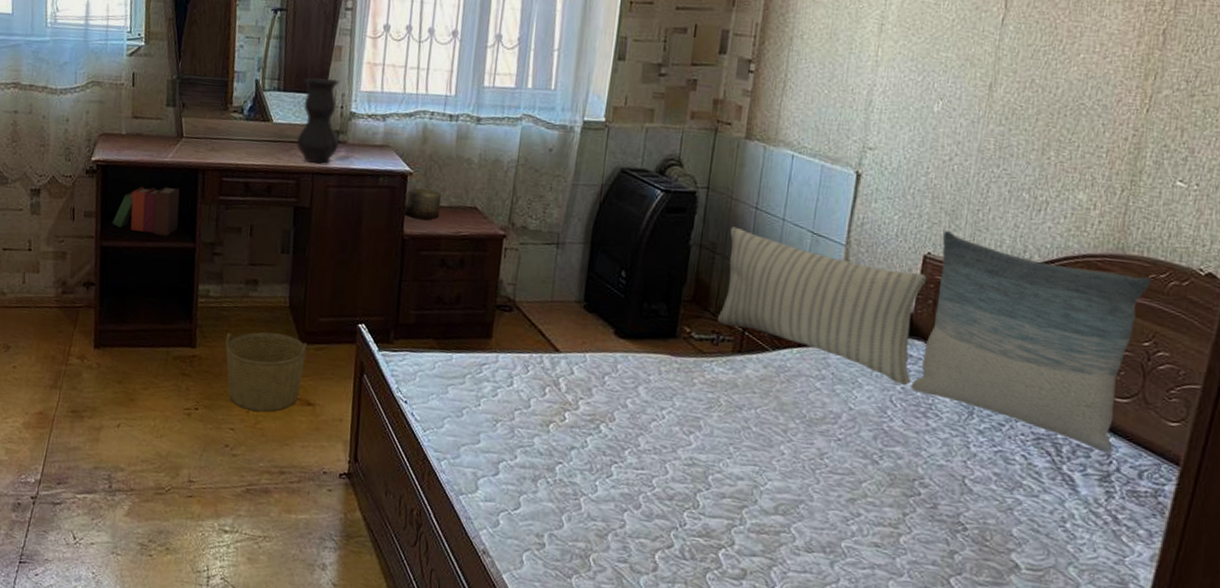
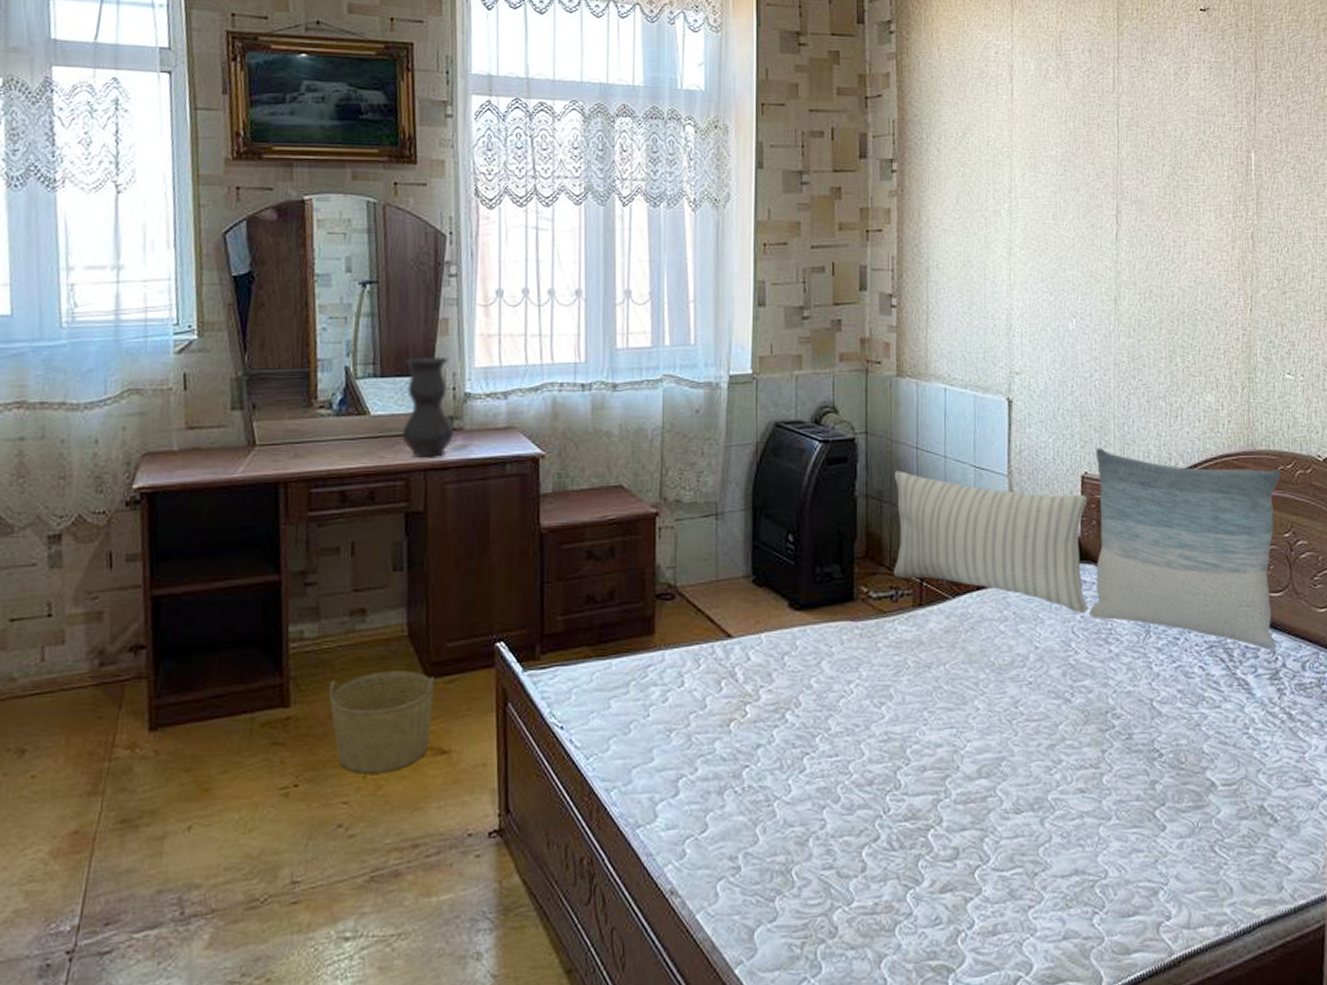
books: present [112,186,180,236] -> none [165,509,257,571]
decorative box: present [405,188,442,221] -> none [540,472,581,508]

